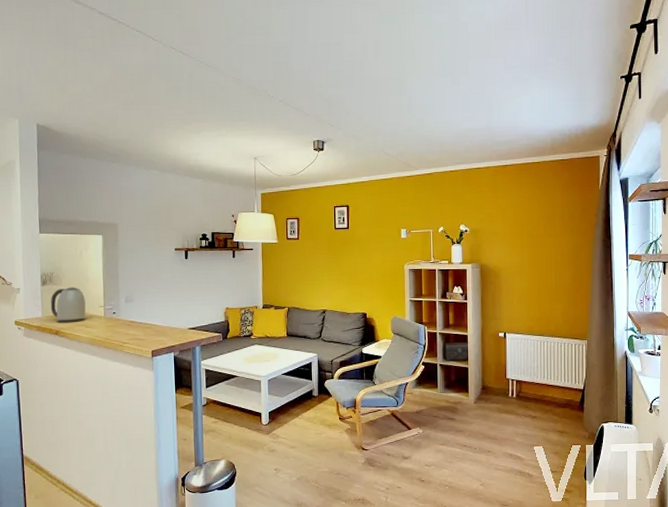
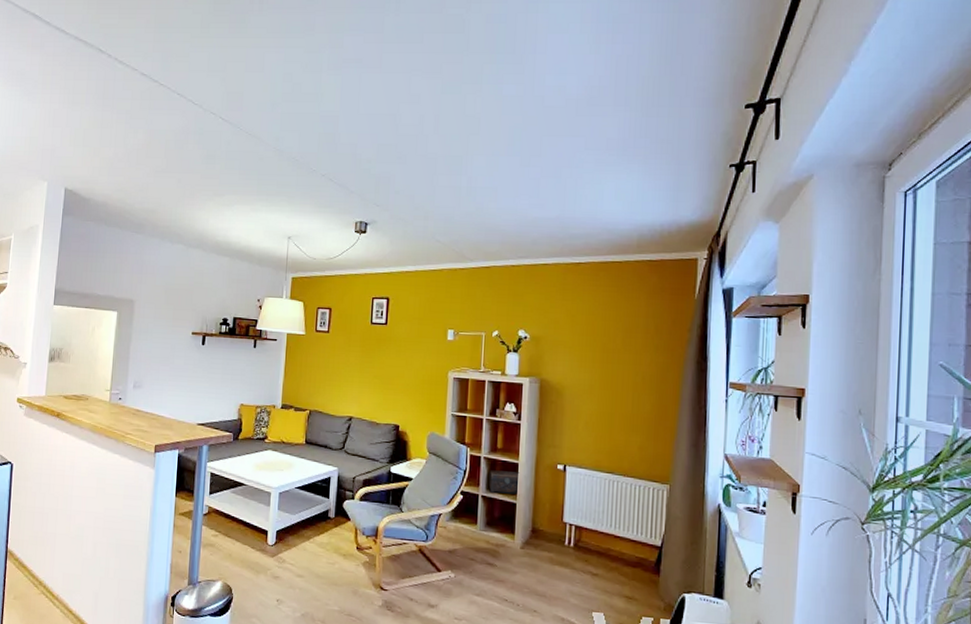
kettle: present [50,287,86,323] -> none [55,366,92,406]

